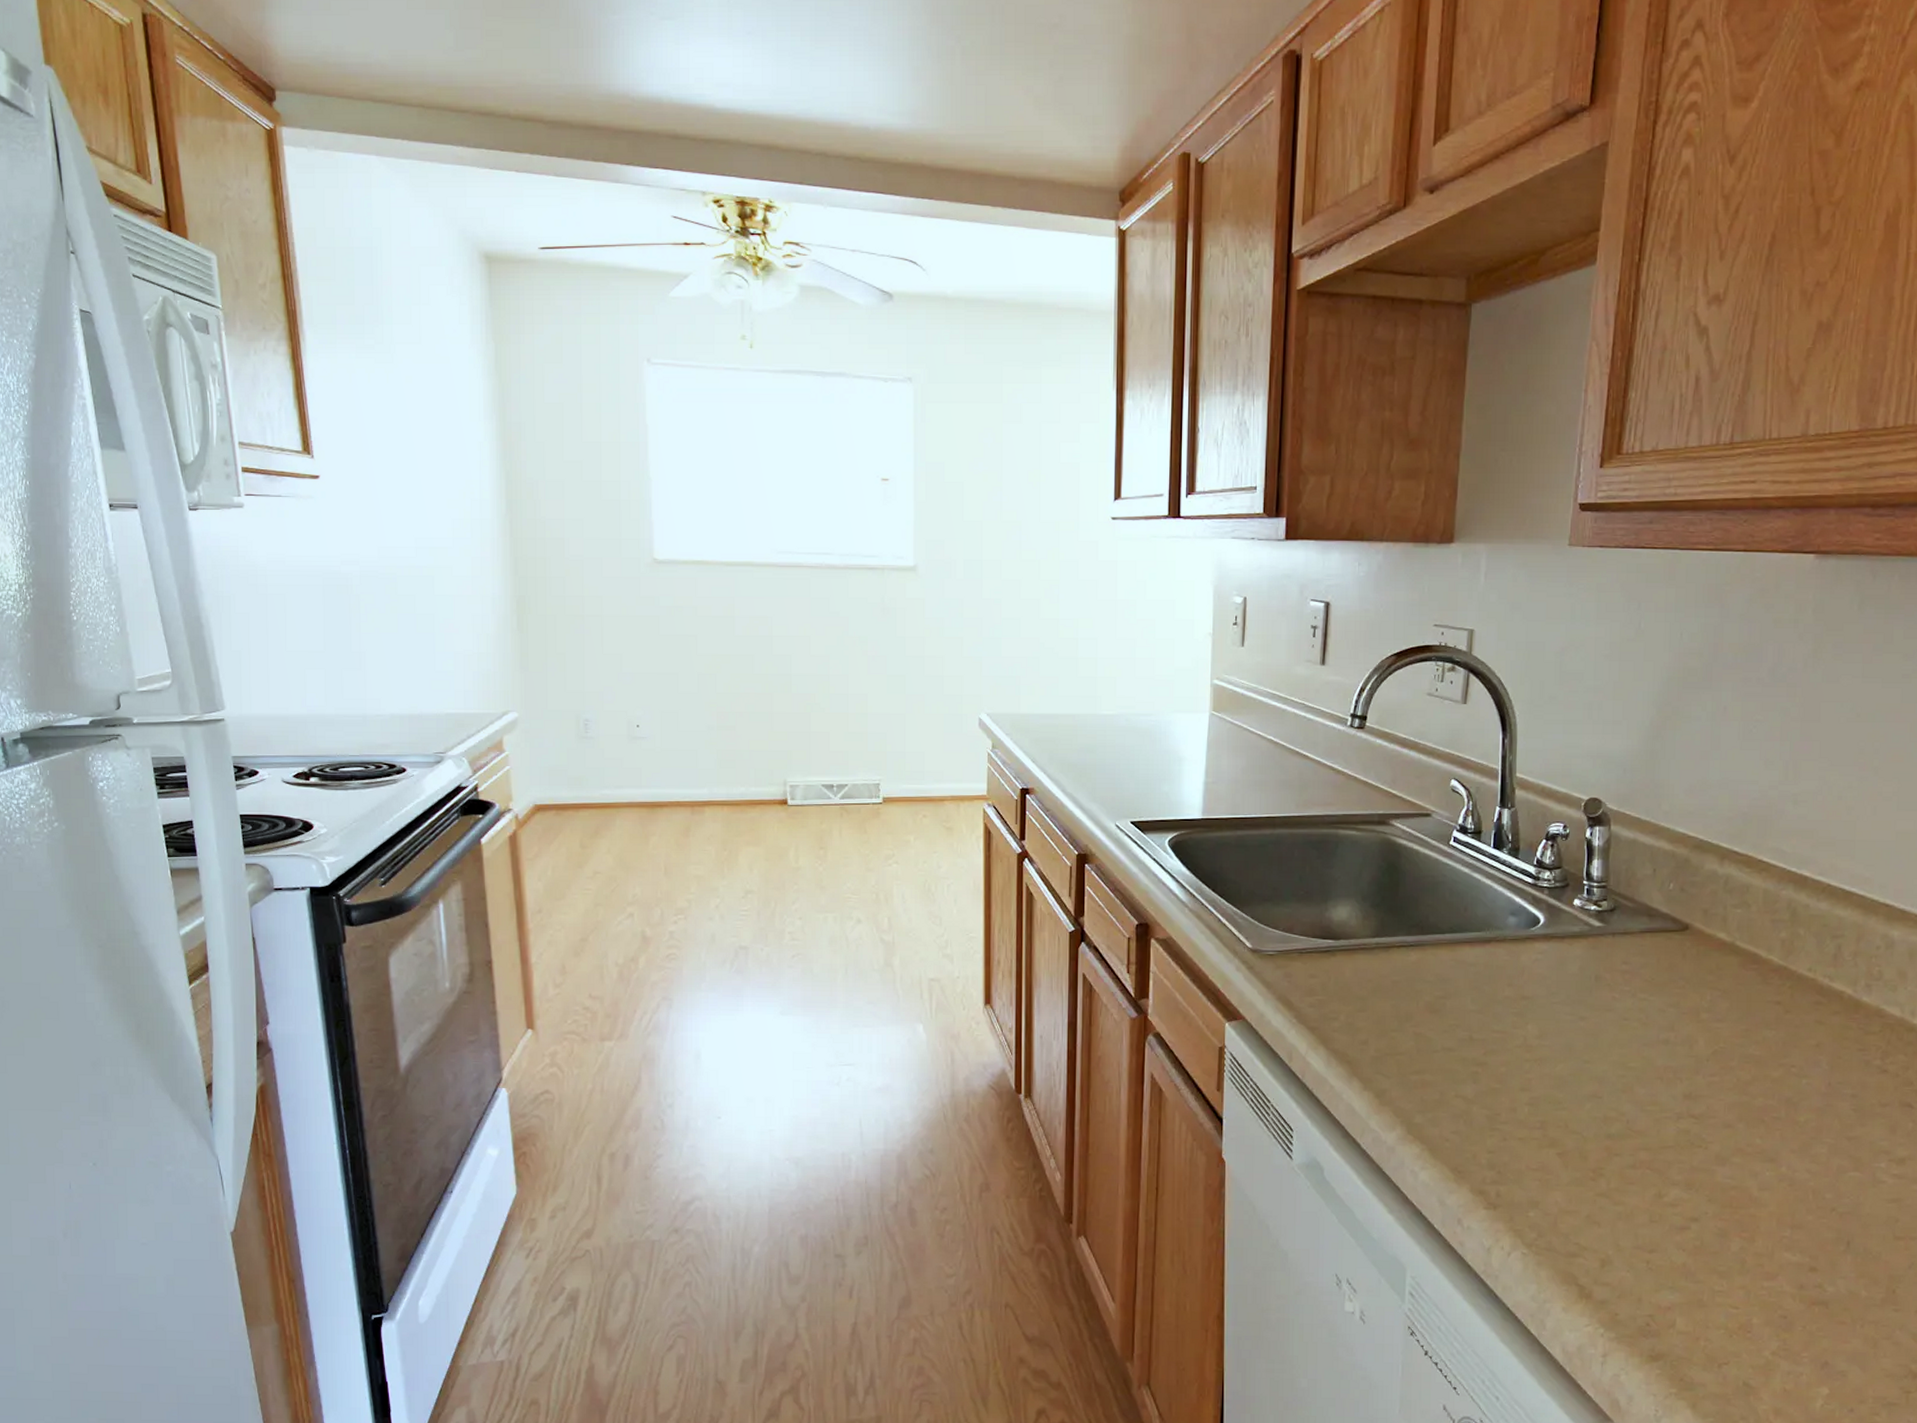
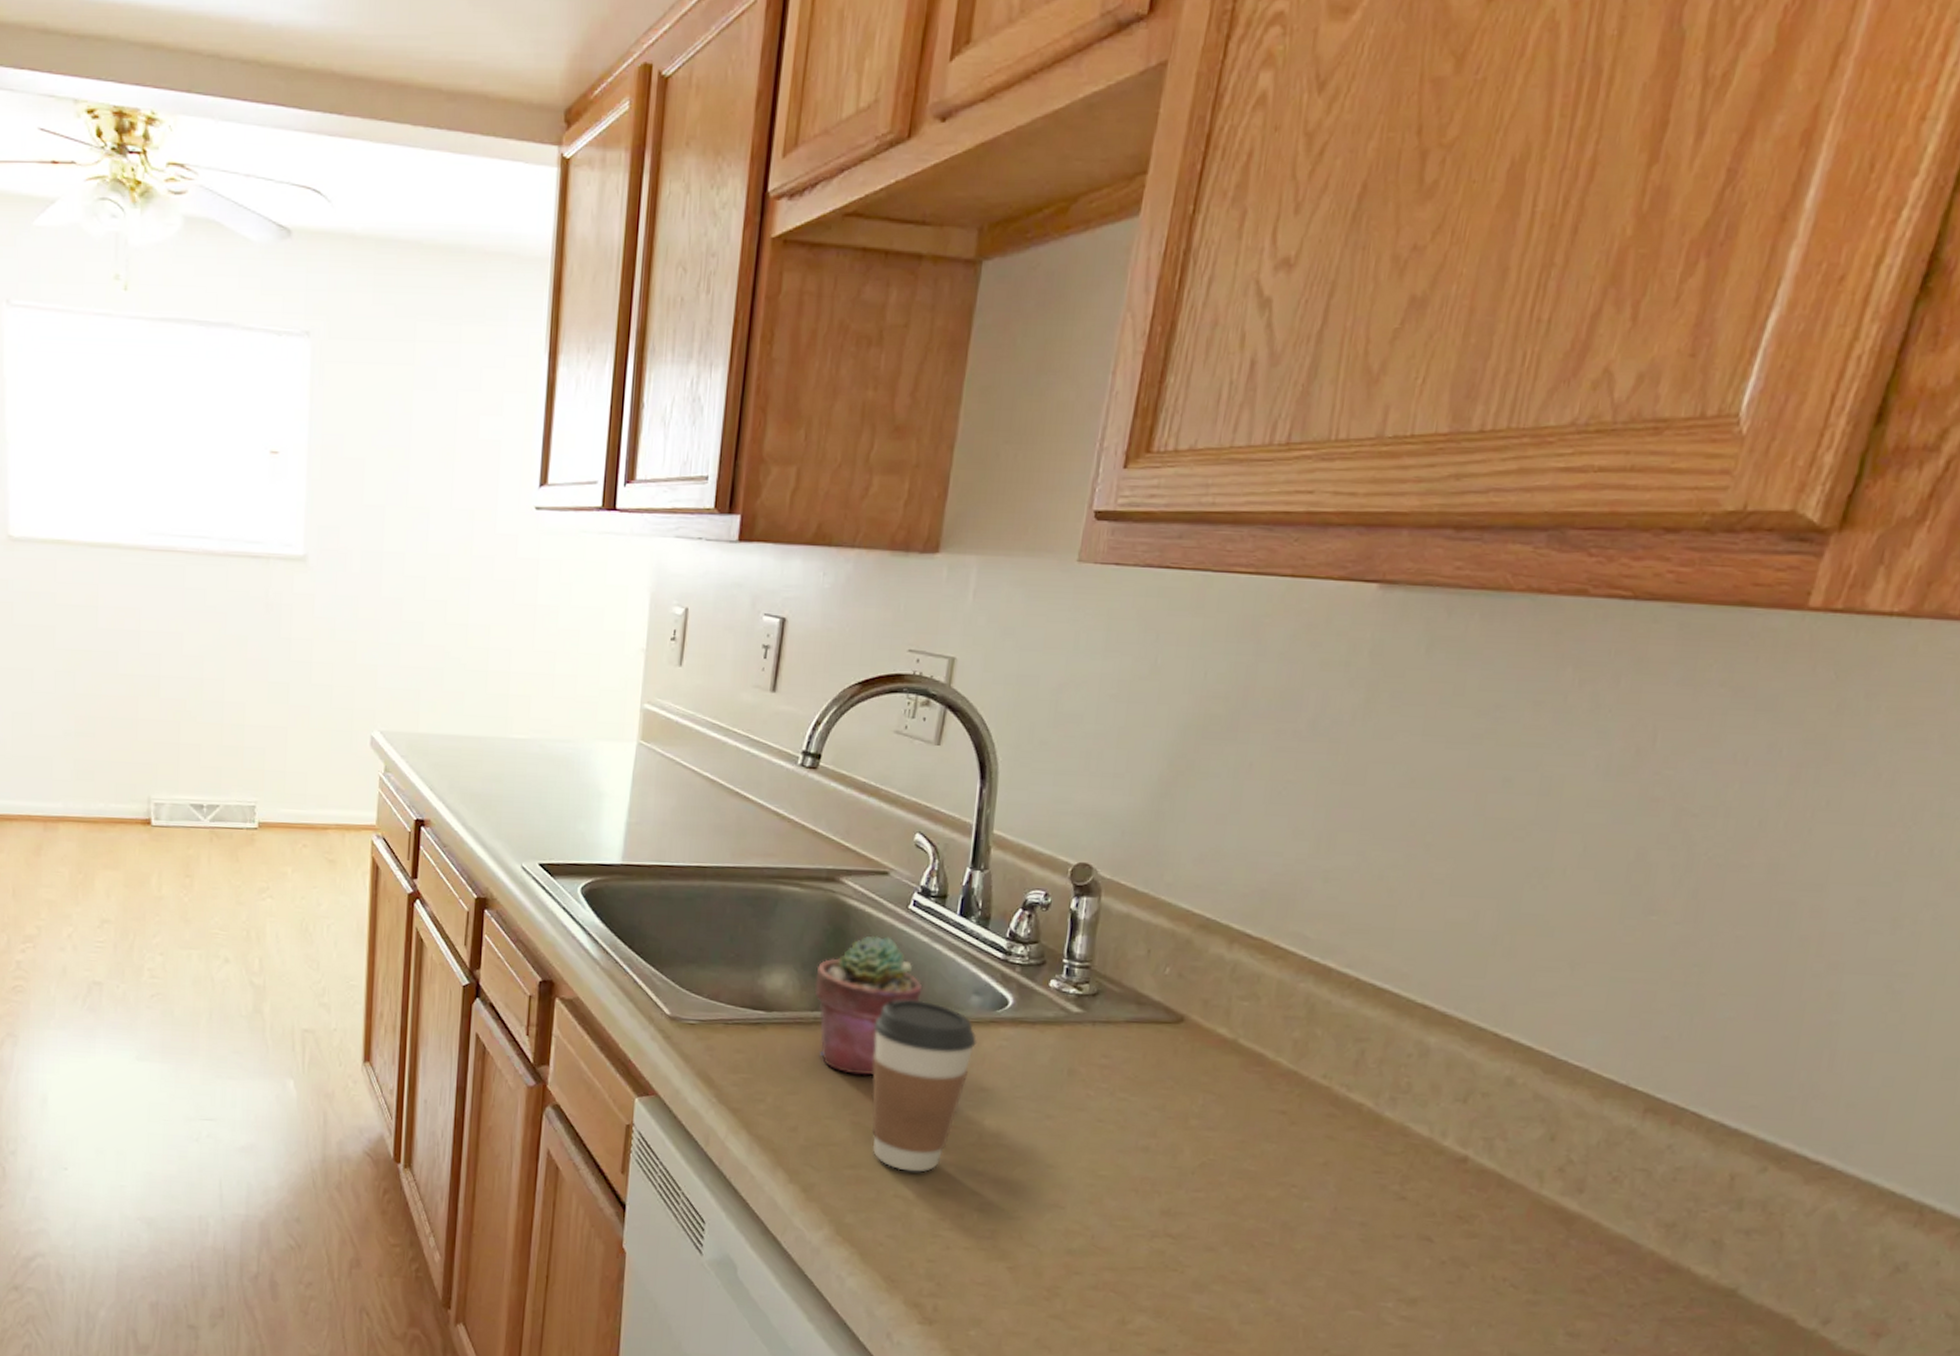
potted succulent: none [1374,869,1467,991] -> present [814,935,923,1075]
coffee cup: none [1427,922,1517,1074] -> present [871,999,978,1172]

